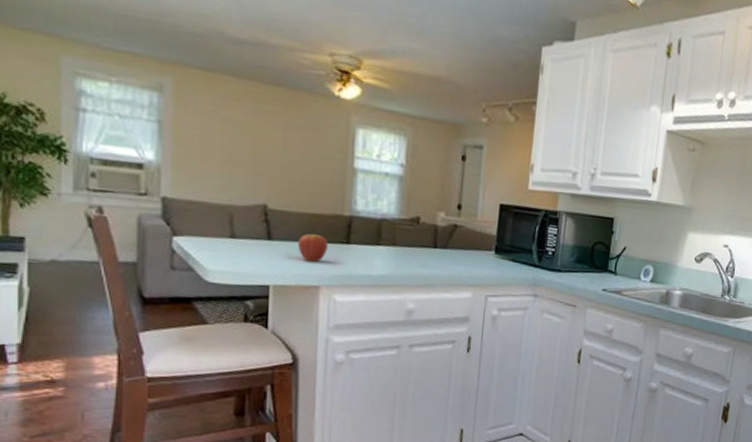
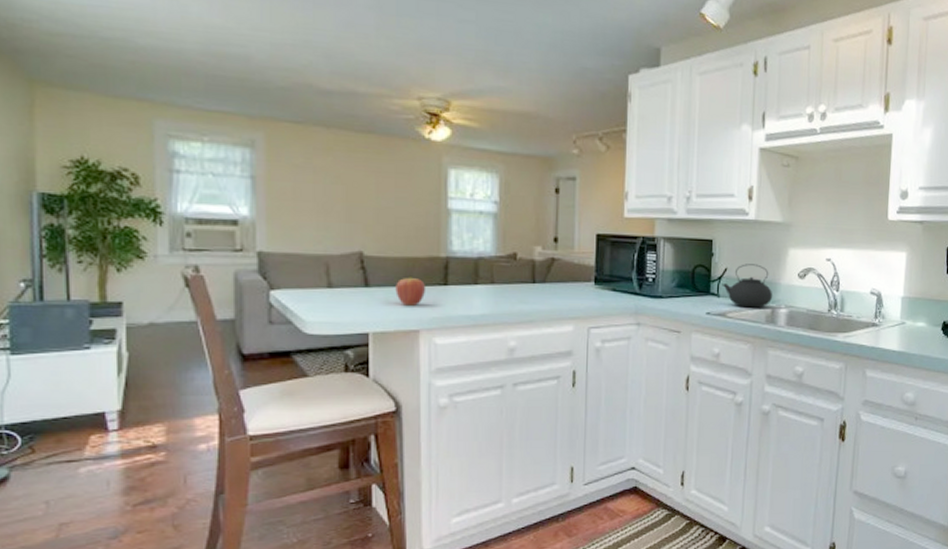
teakettle: none [619,244,669,289] -> present [722,264,773,308]

